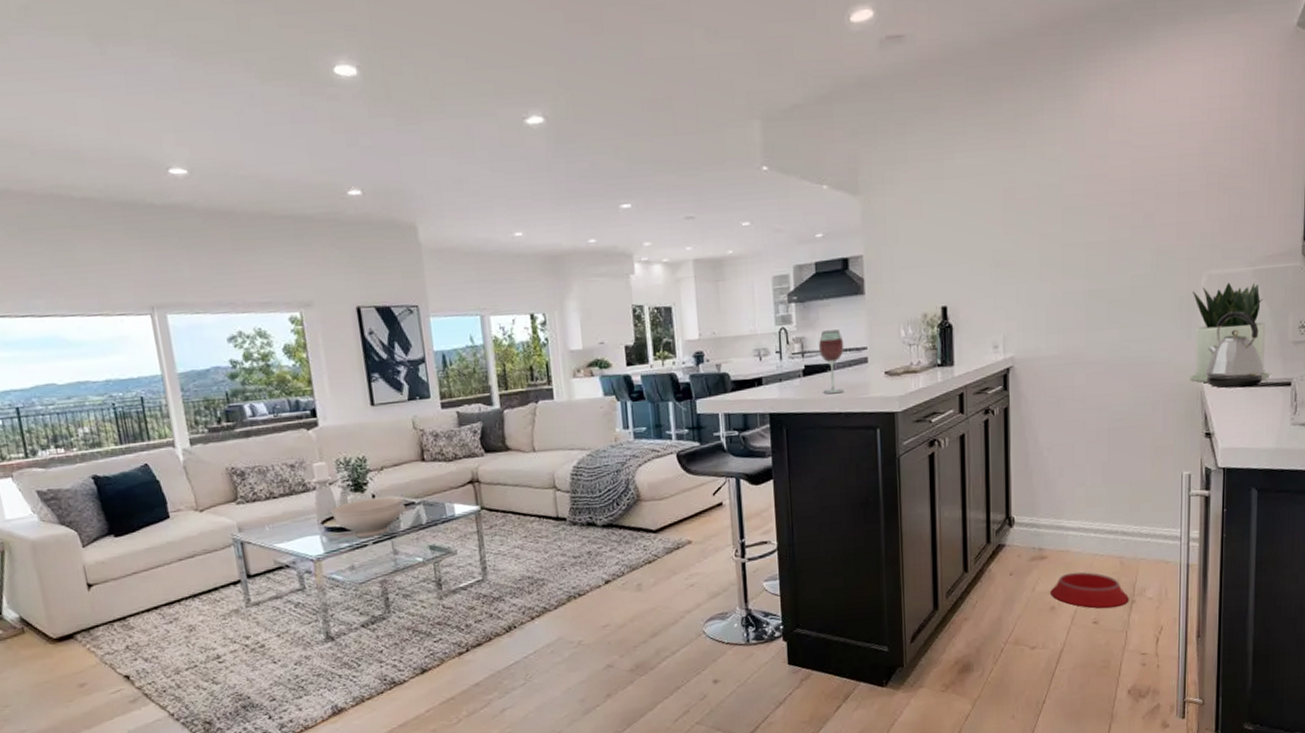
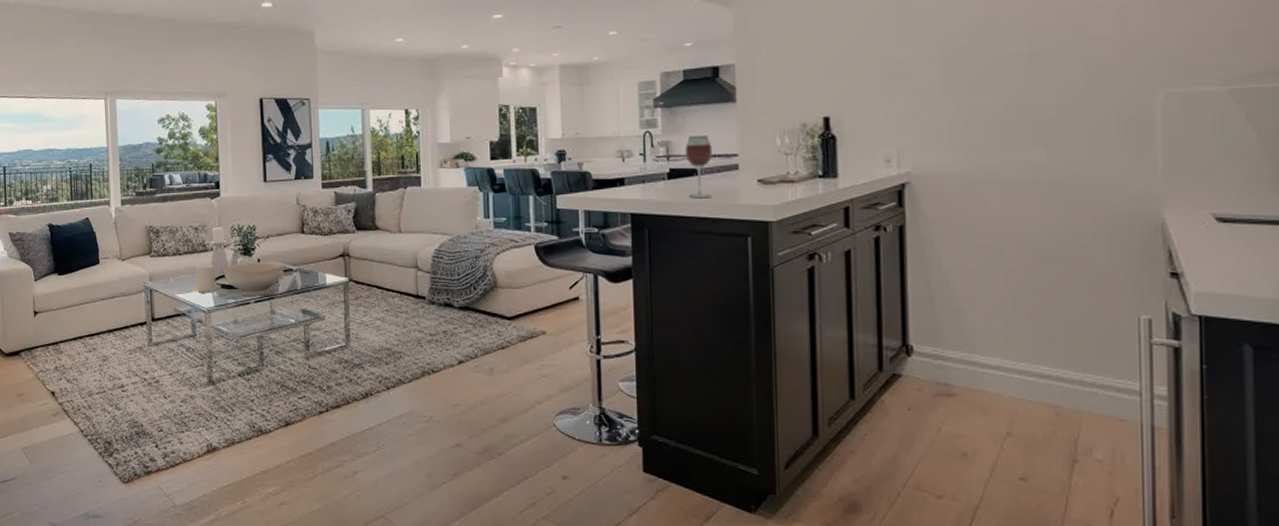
candle: none [293,506,331,540] -> present [191,265,221,293]
pet bowl: present [1051,572,1129,608] -> none [961,416,1069,464]
planter: present [1188,282,1272,384] -> none [1143,103,1266,216]
kettle: present [1205,311,1266,388] -> none [1166,135,1256,223]

